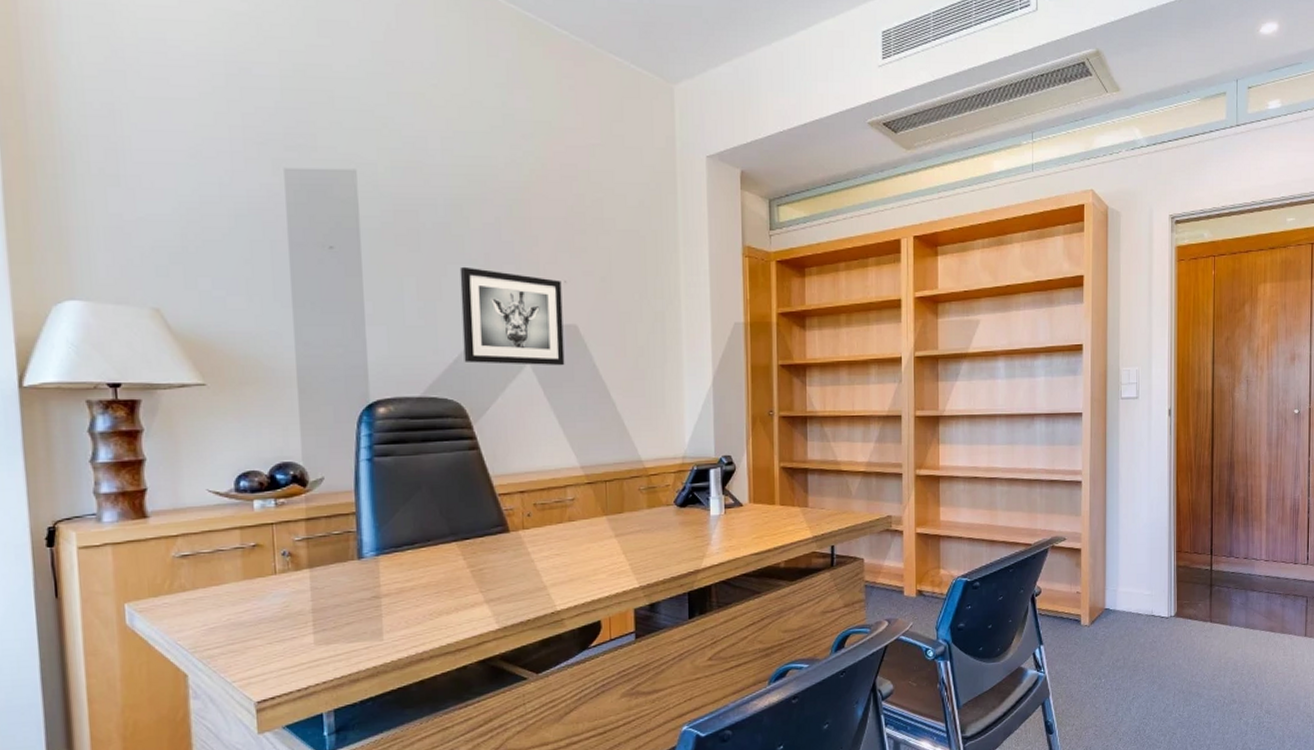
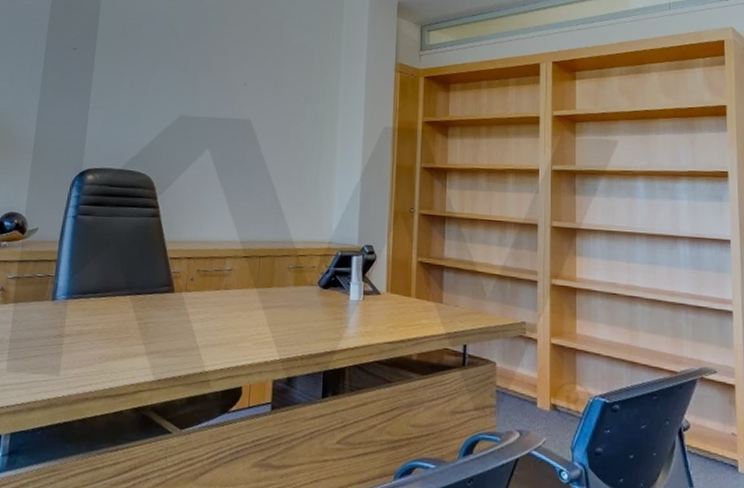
wall art: present [459,266,565,366] -> none [158,68,242,153]

